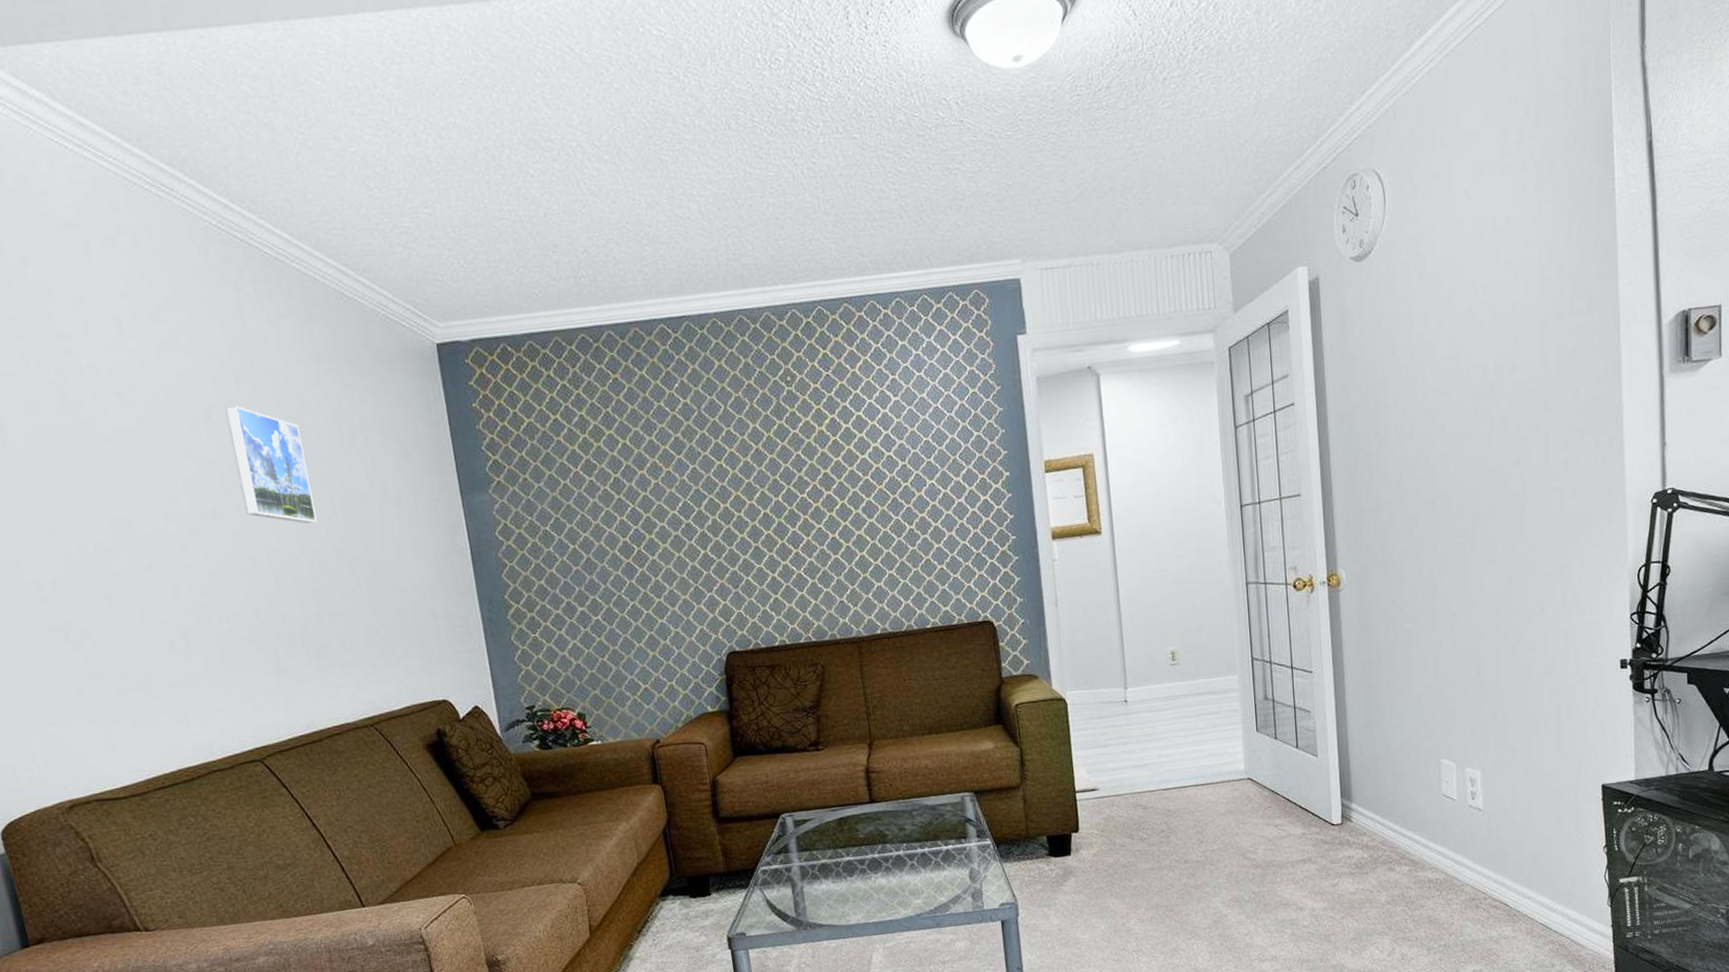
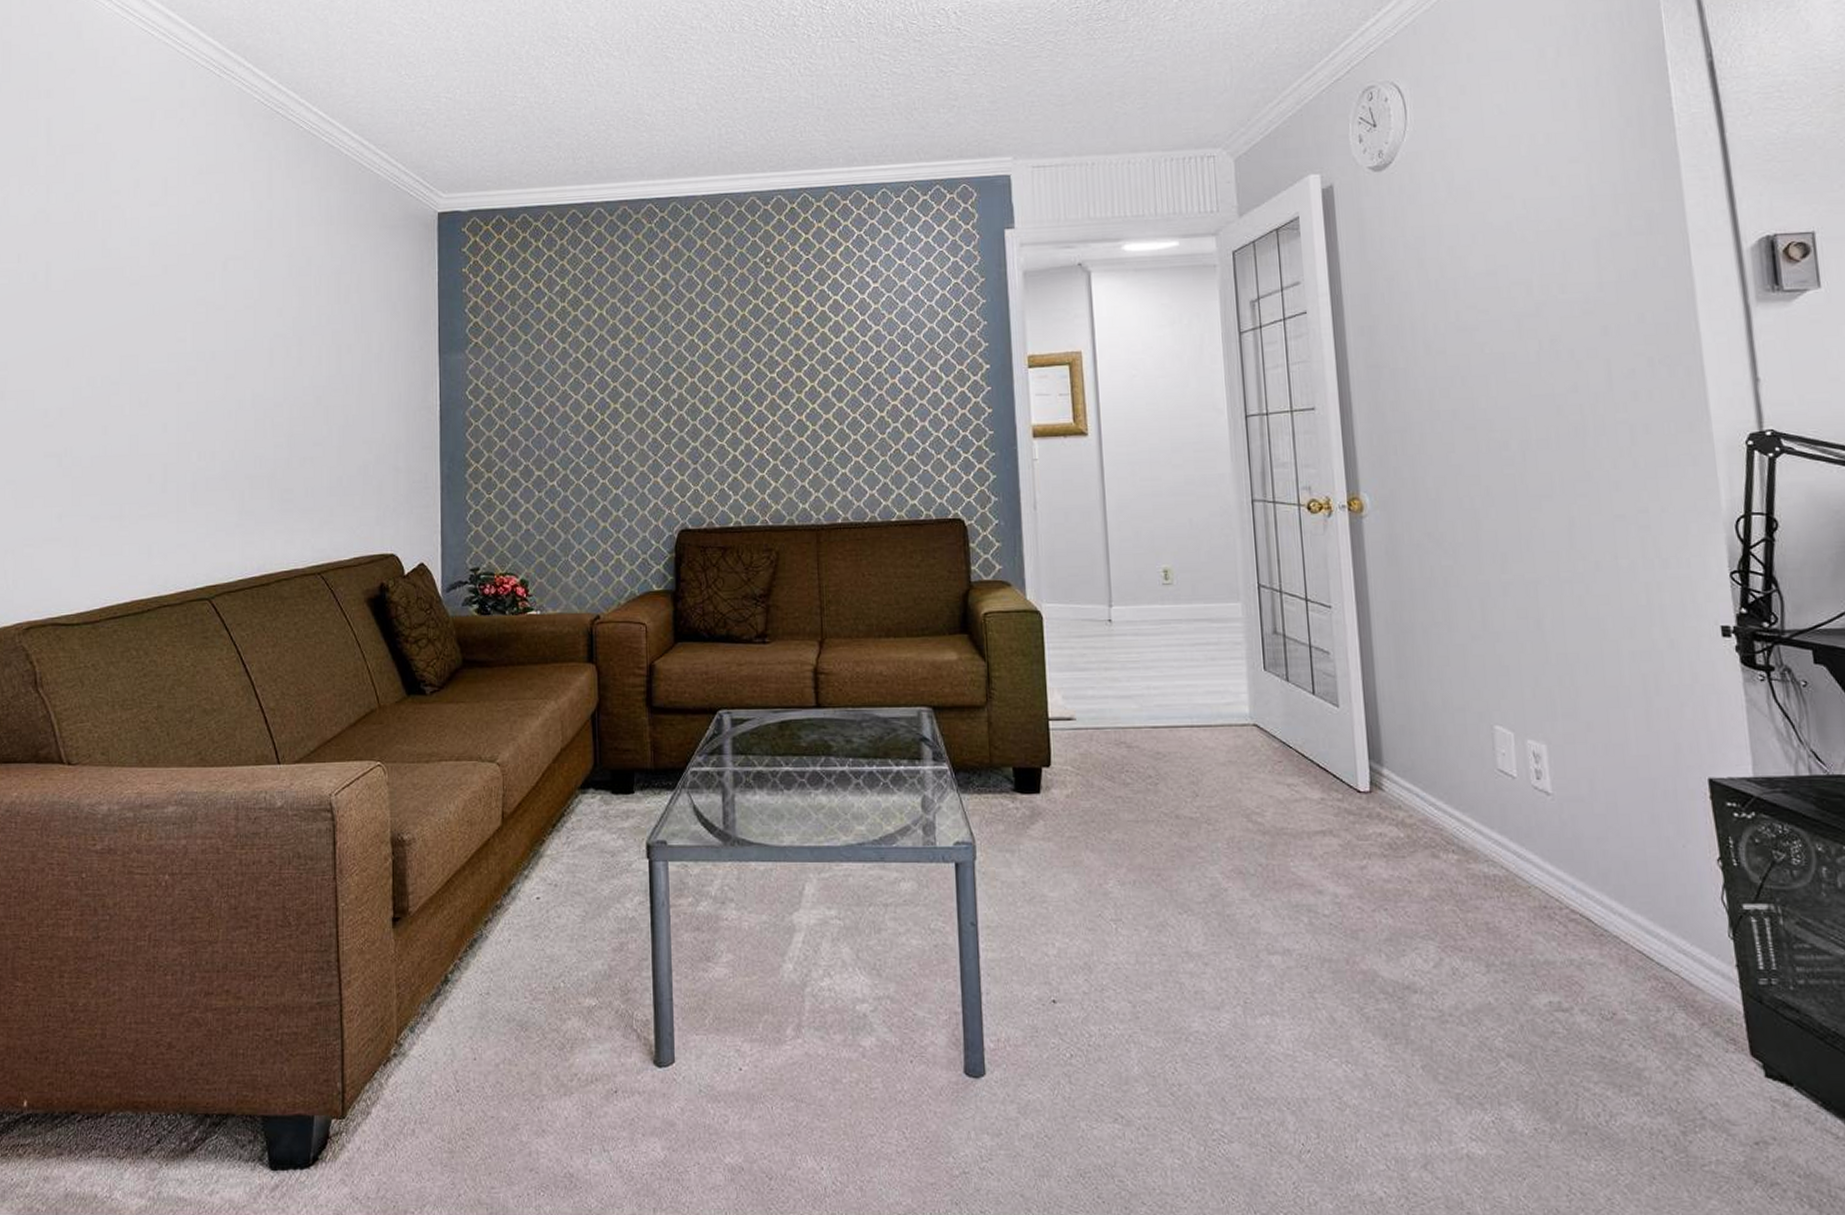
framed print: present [225,406,317,524] -> none [240,260,303,372]

